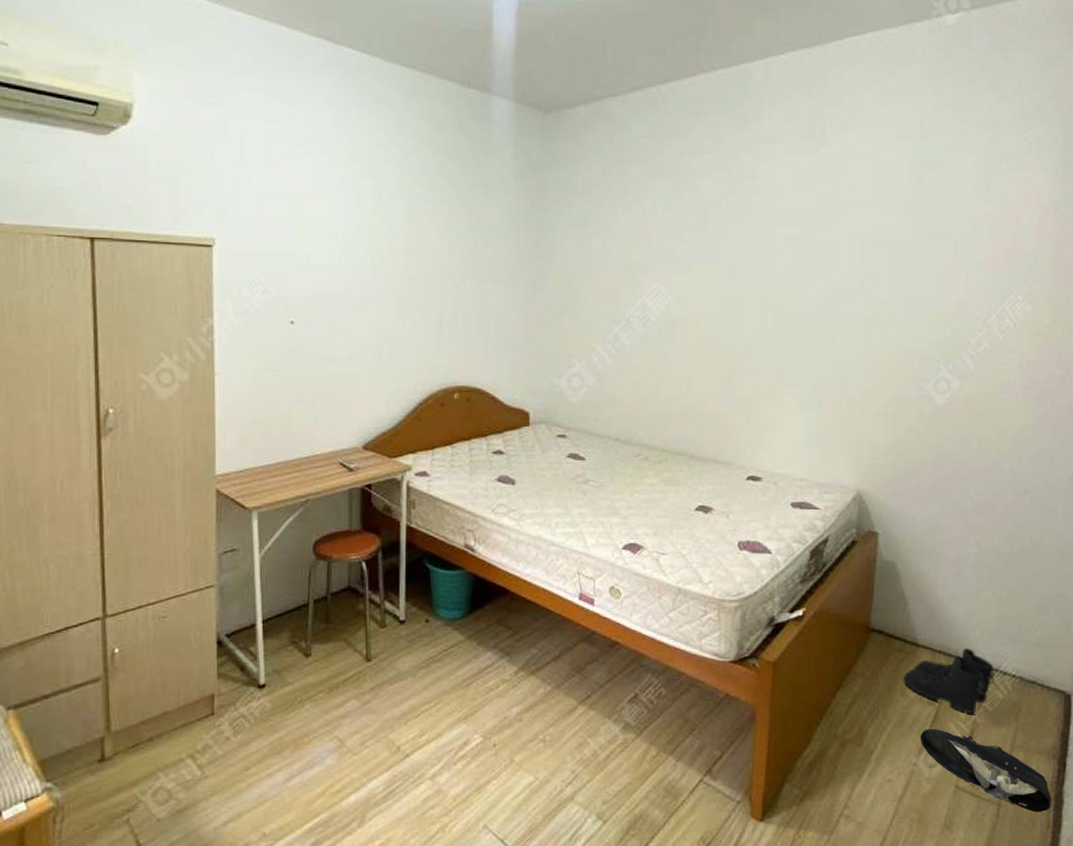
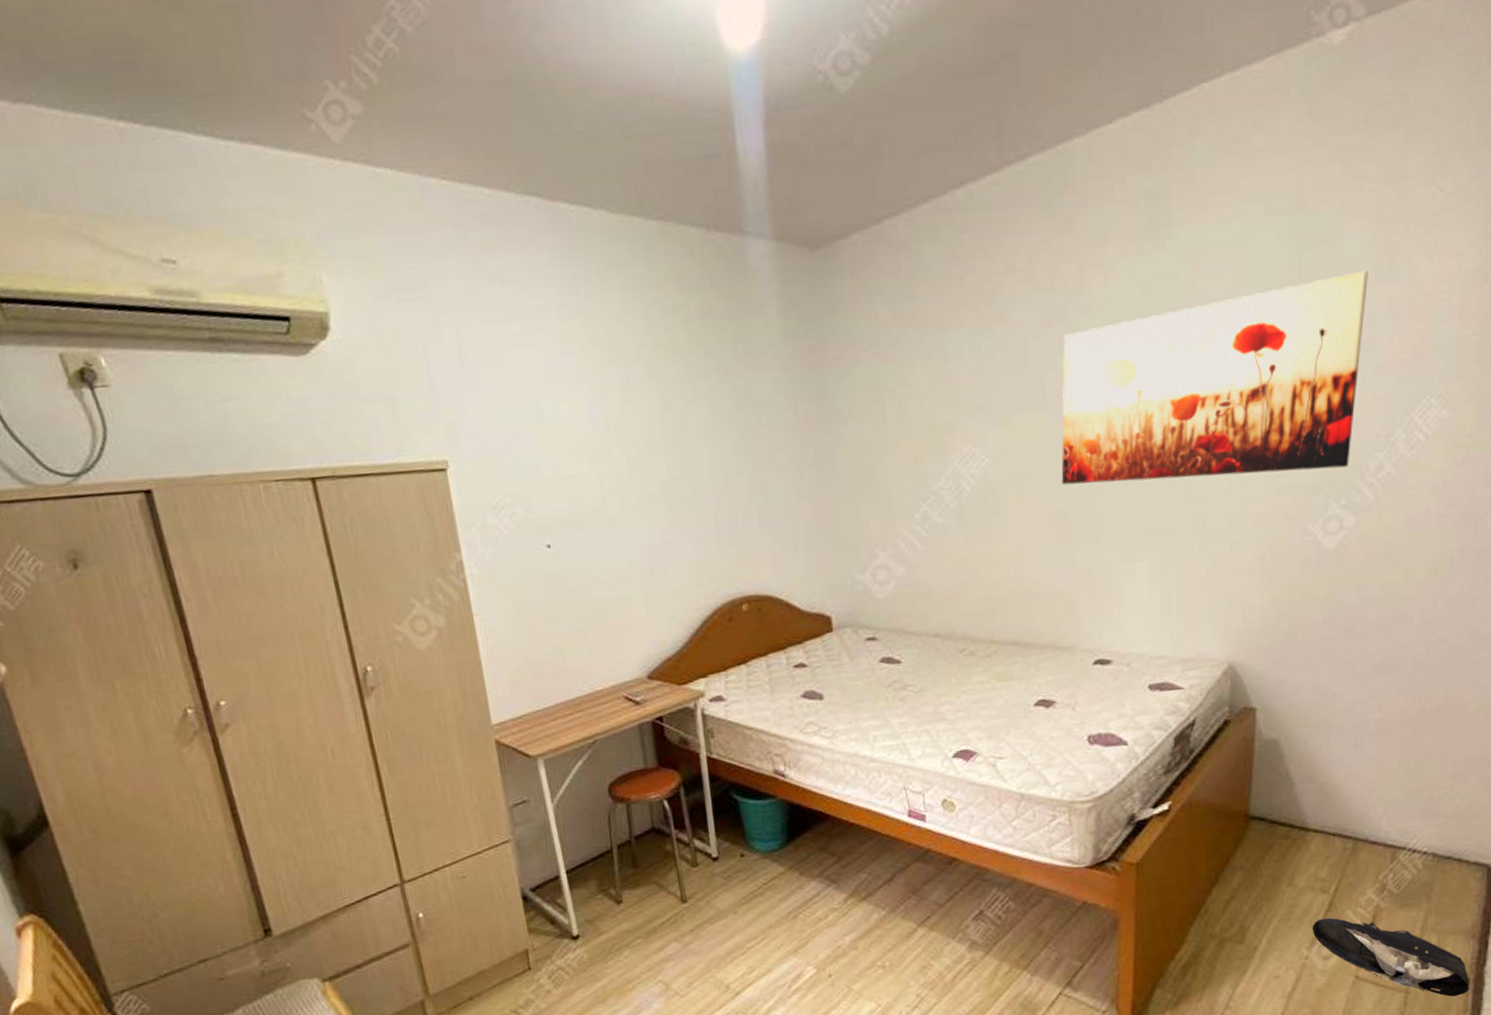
wall art: none [729,190,971,340] -> present [1061,270,1368,485]
boots: present [902,647,995,714] -> none [1289,827,1401,899]

